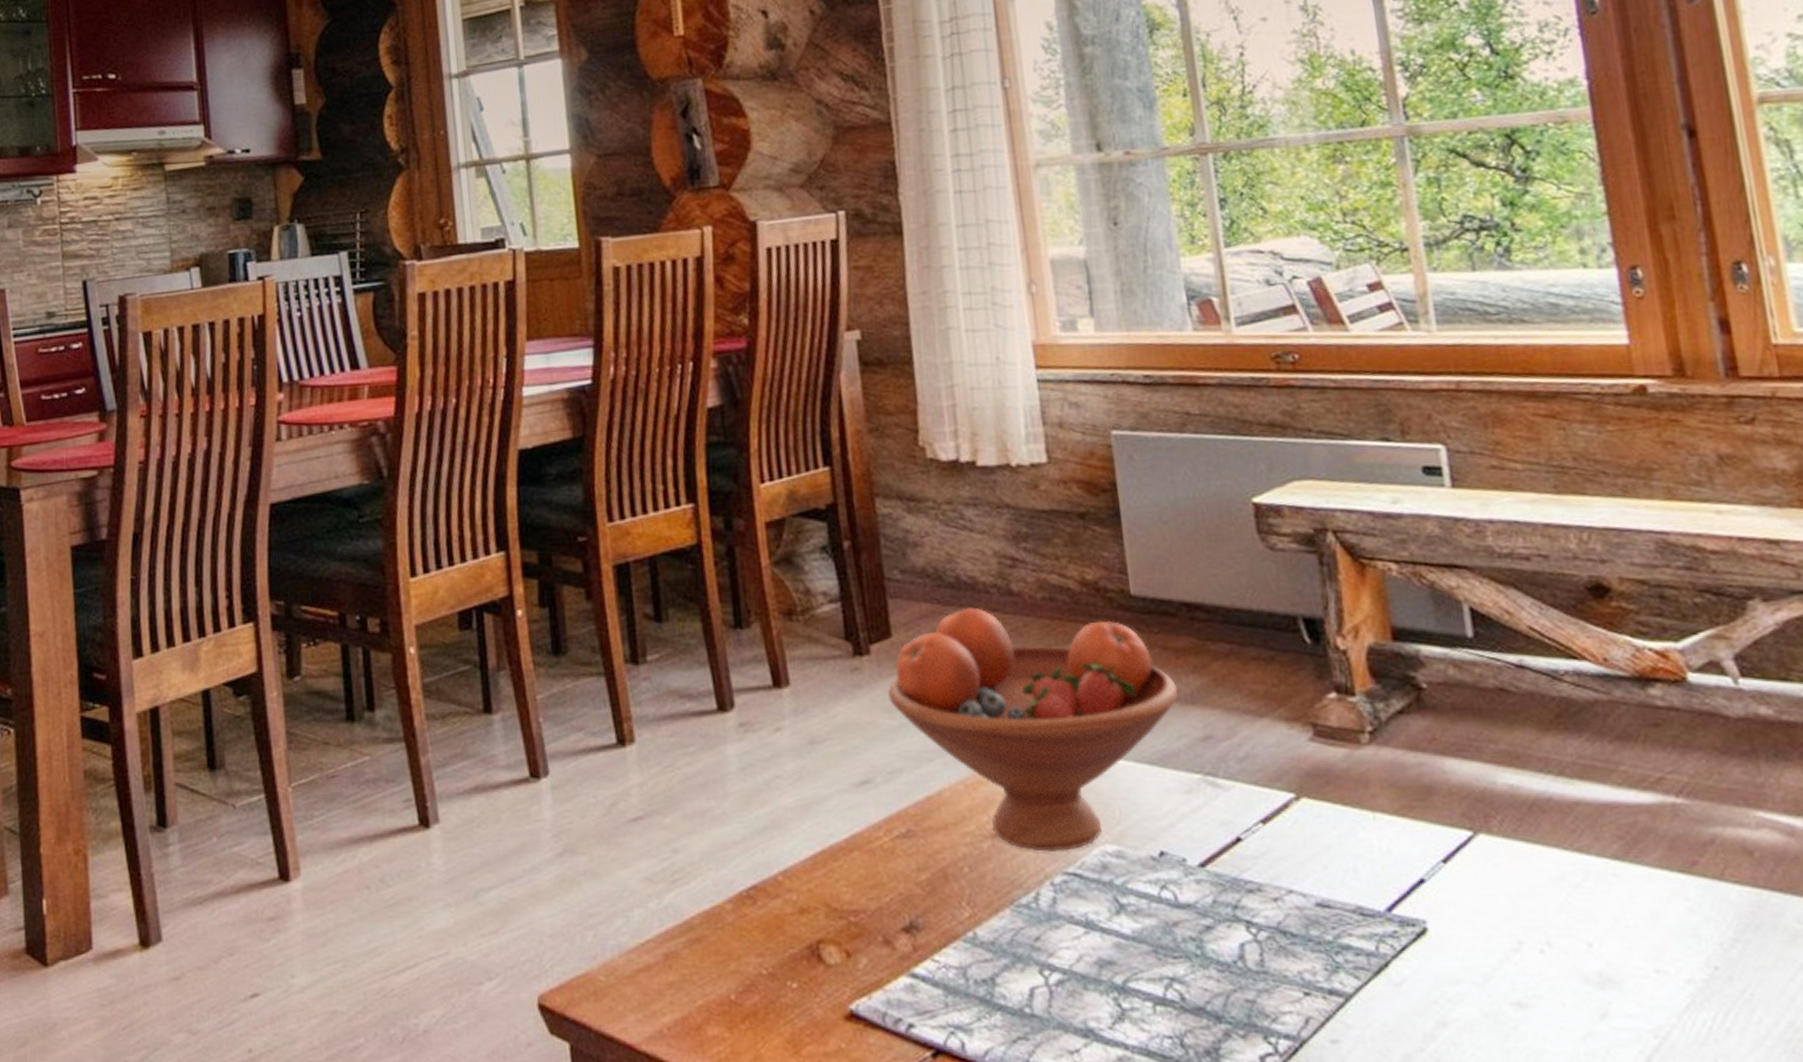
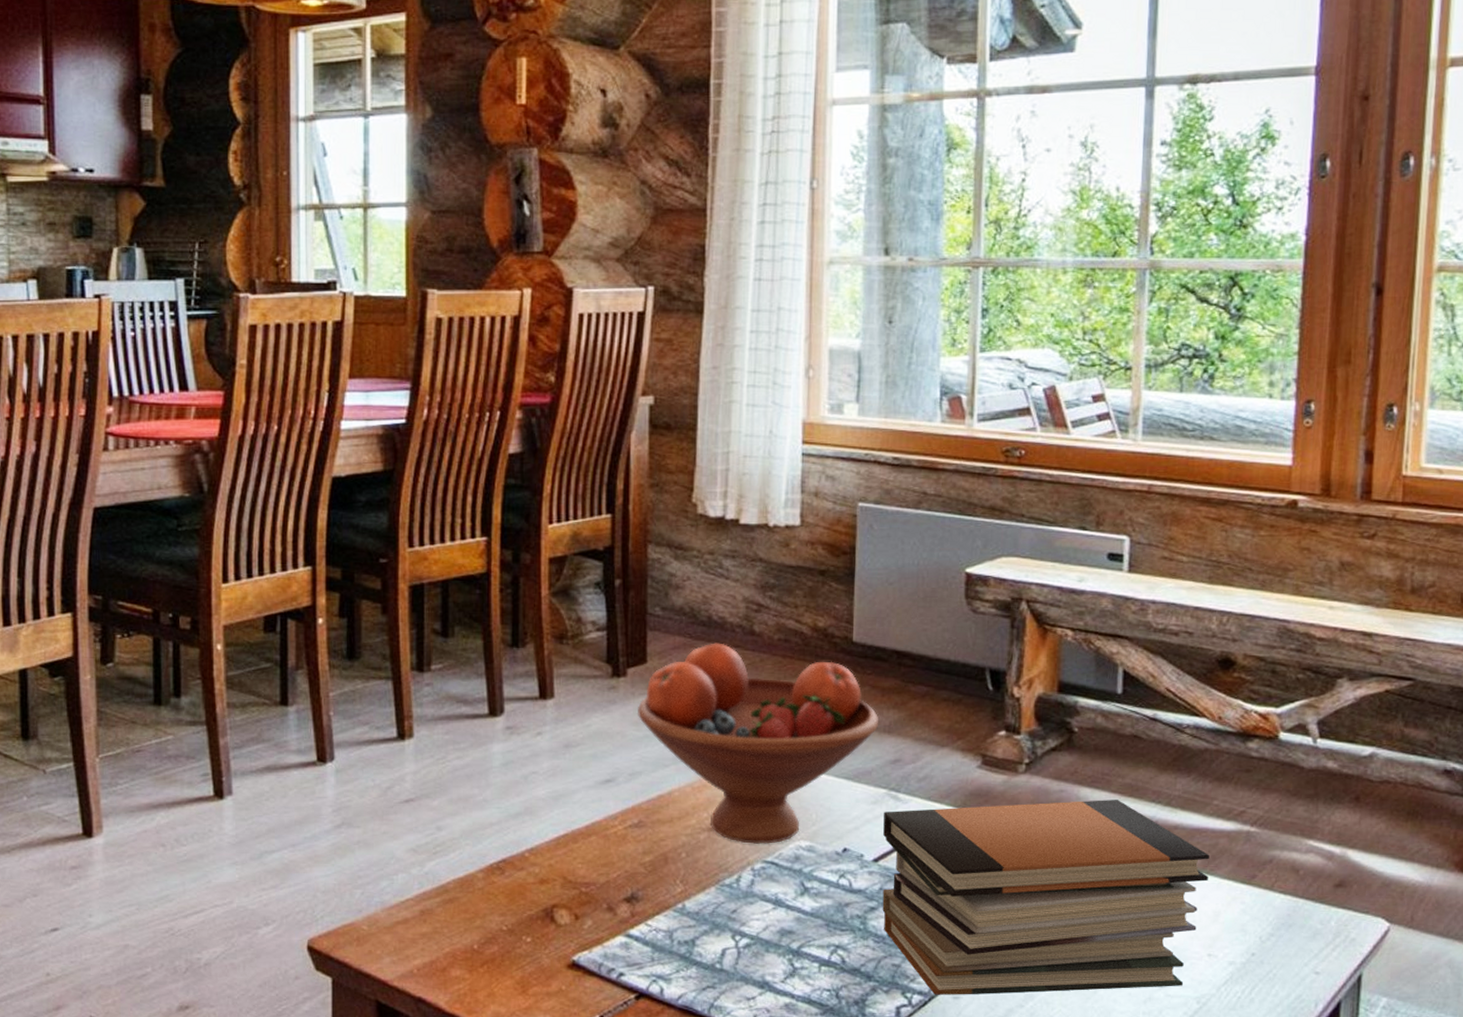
book stack: none [1202,771,1634,1039] -> present [882,800,1209,995]

